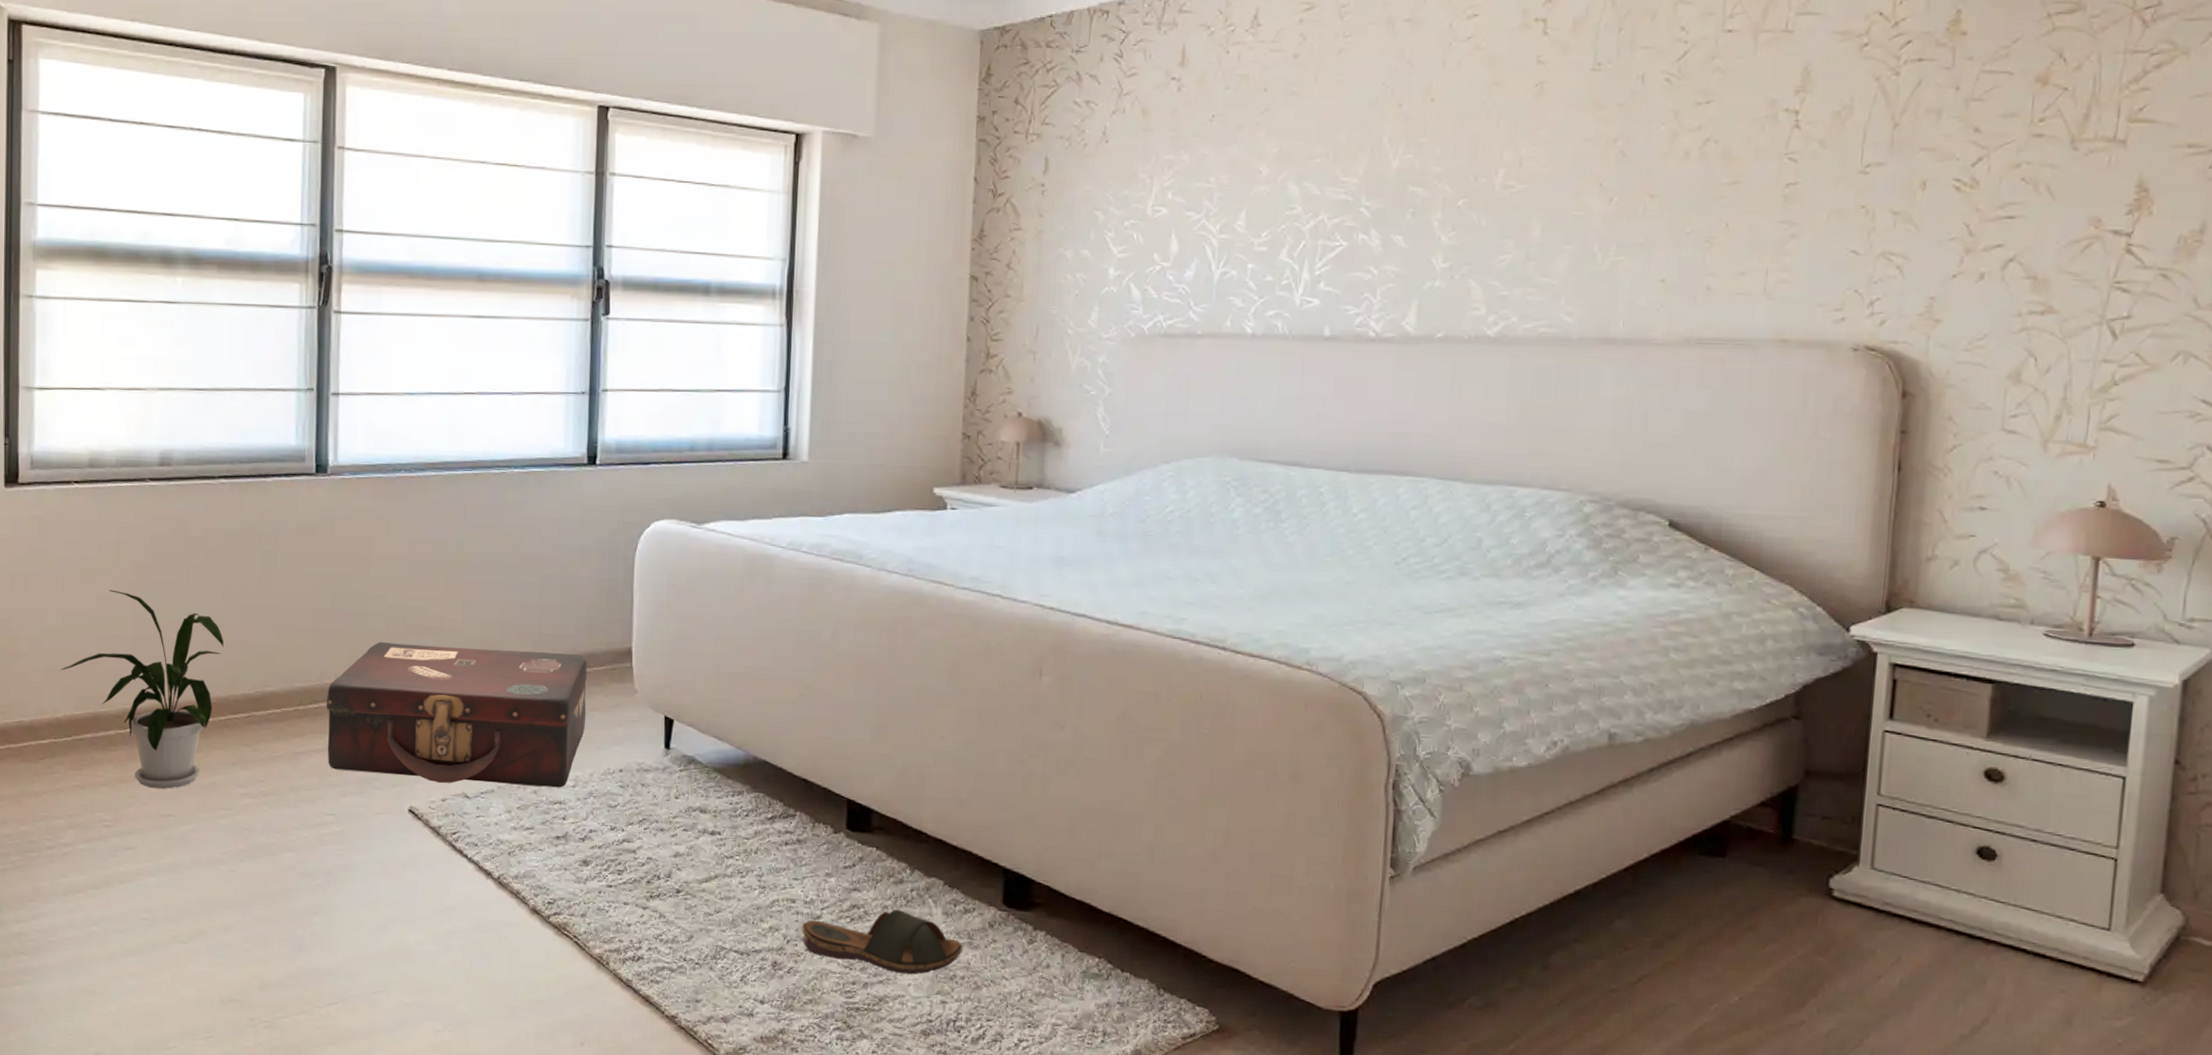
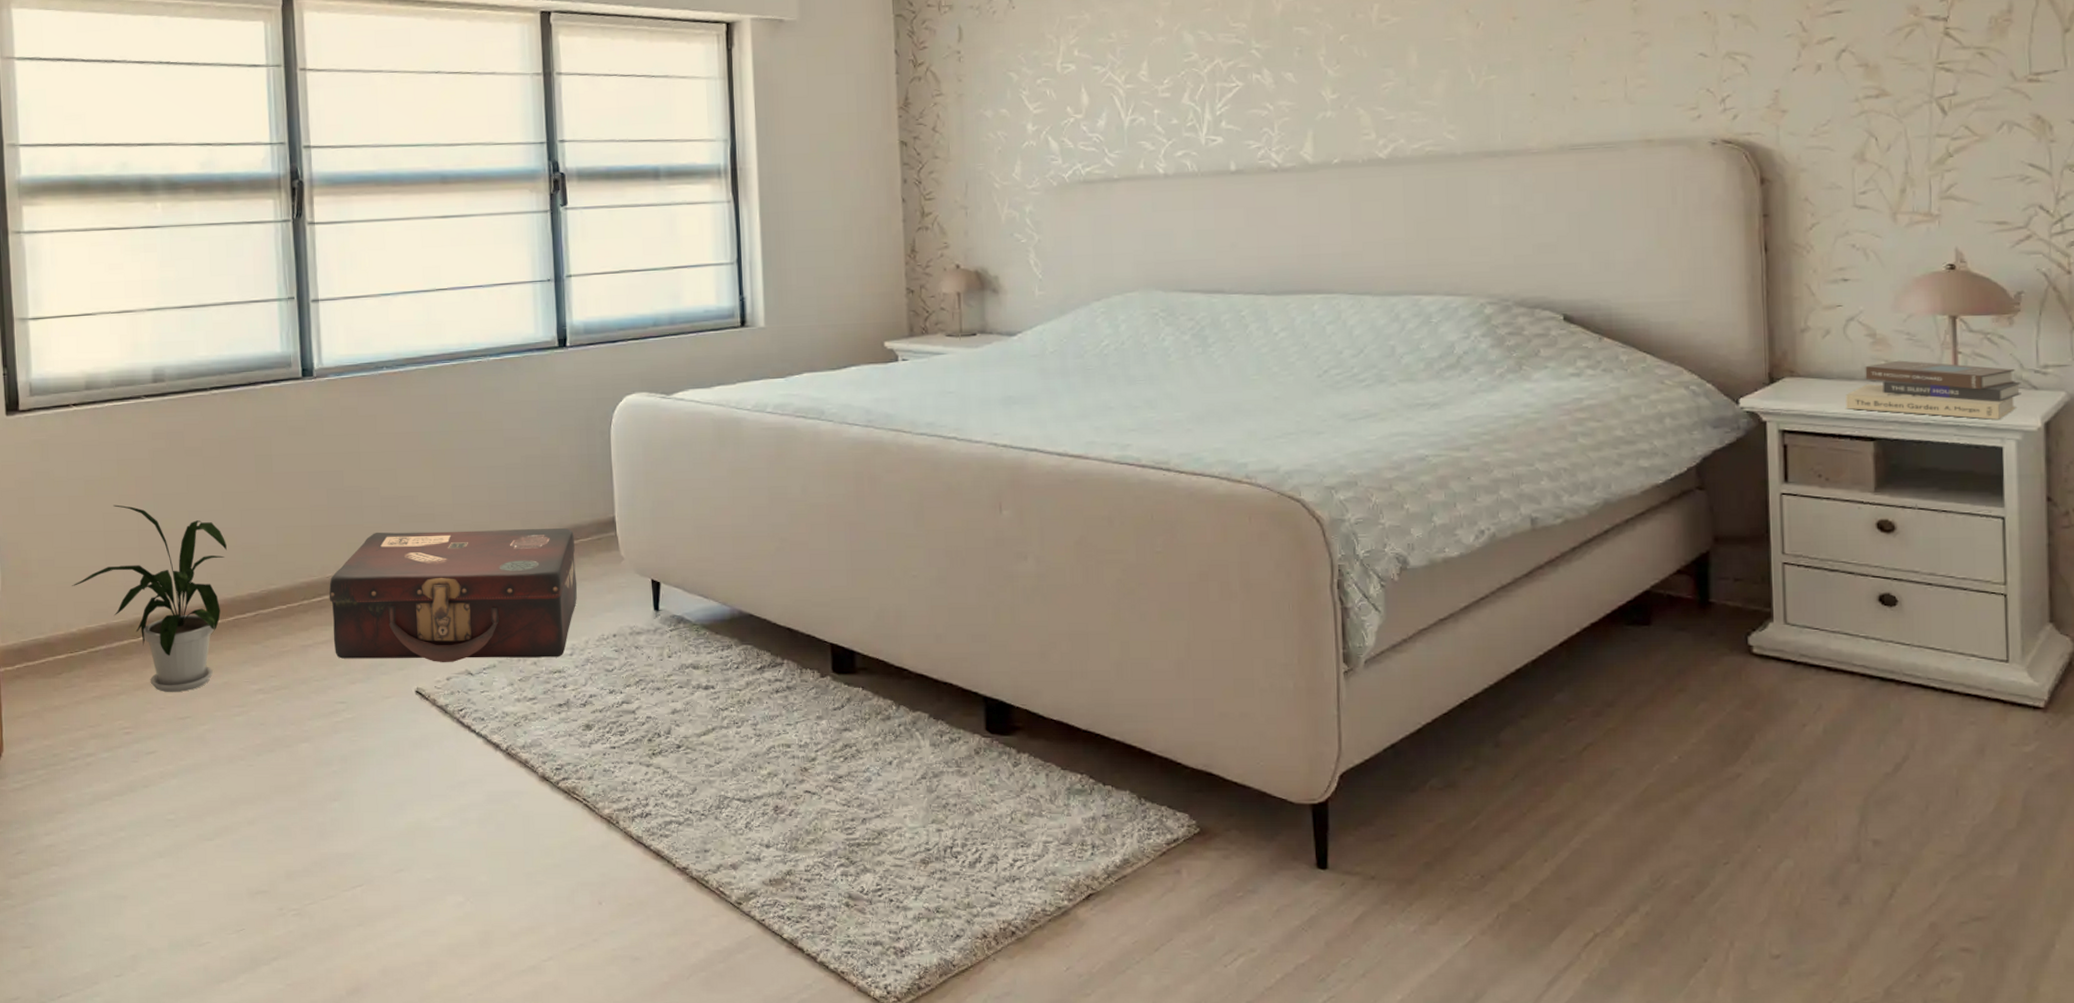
slipper: present [802,909,964,975] -> none [799,744,953,807]
books: none [1966,599,2163,672] -> present [1846,360,2022,420]

